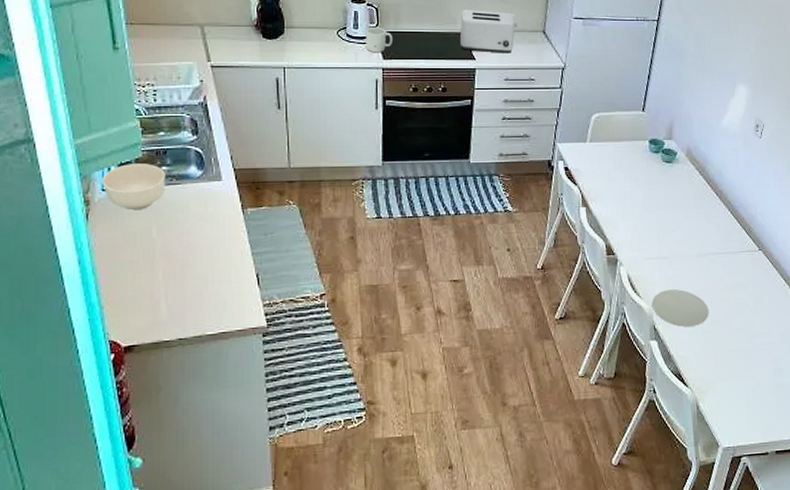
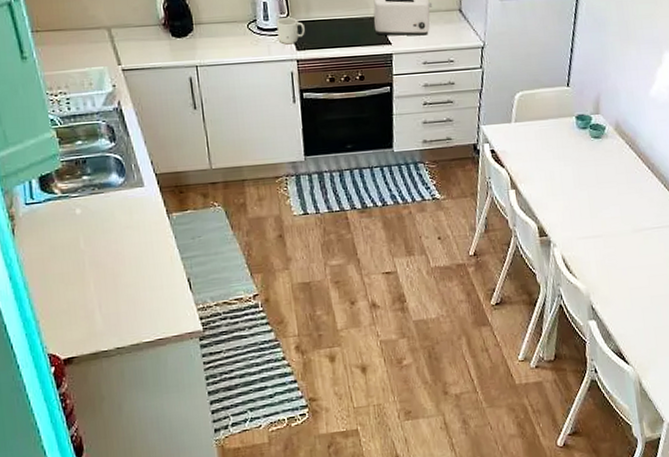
bowl: present [102,163,165,210] -> none [24,174,88,222]
plate: present [651,289,709,327] -> none [588,267,647,305]

